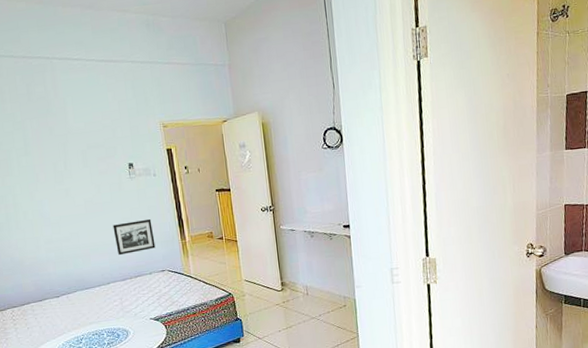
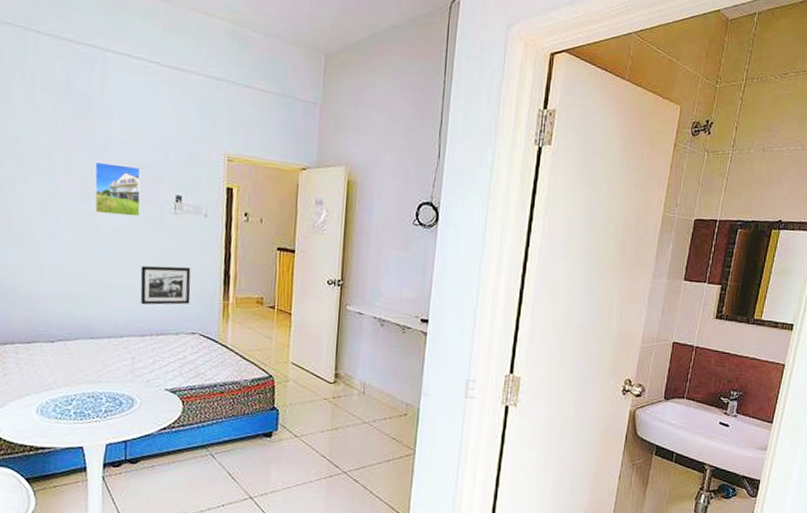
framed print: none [60,147,104,190] -> present [93,161,141,217]

